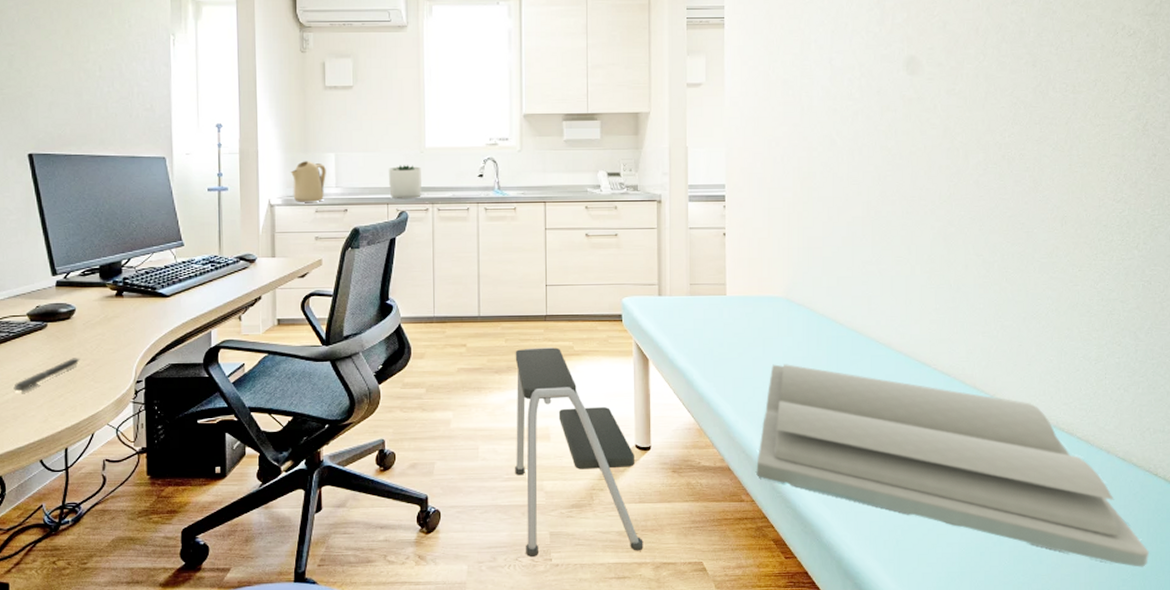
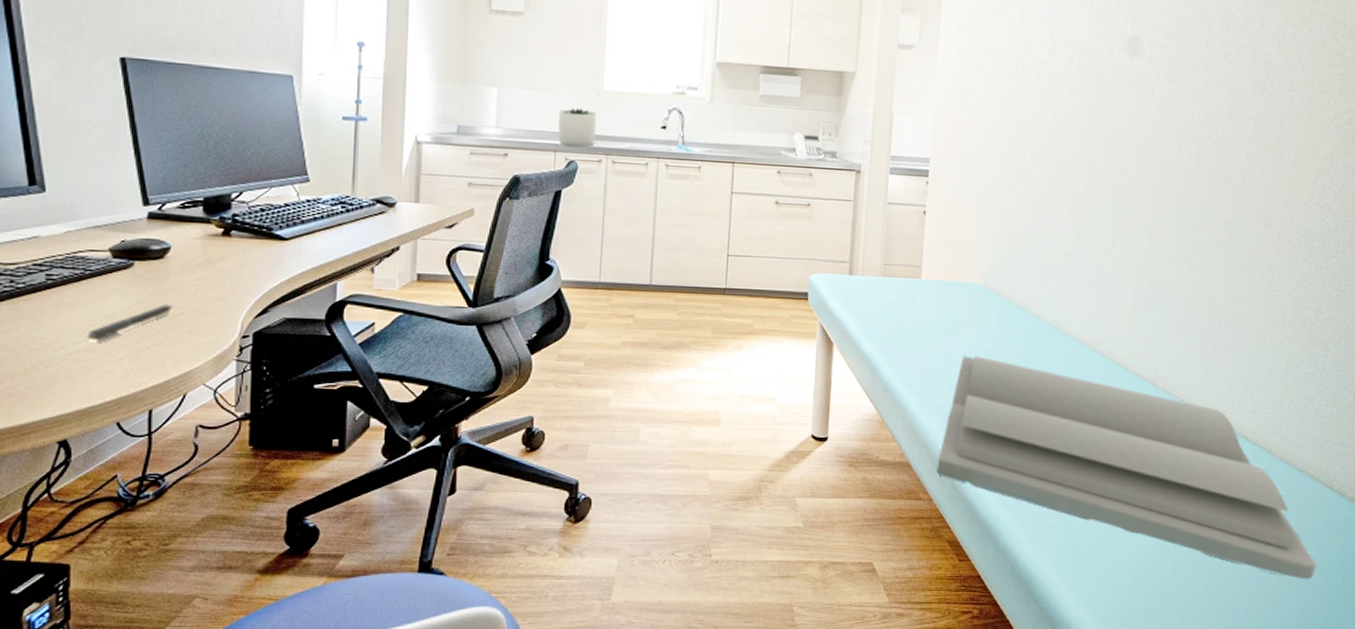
kettle: present [290,161,326,203] -> none [443,94,486,143]
step stool: present [515,347,643,557] -> none [678,323,812,551]

